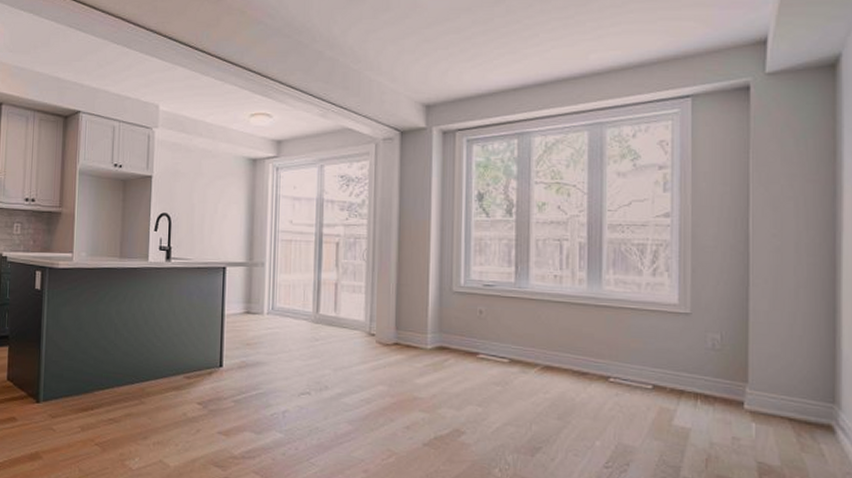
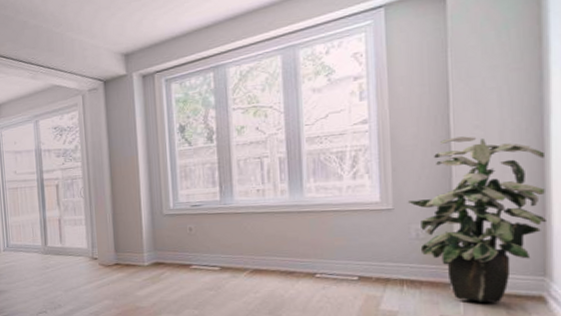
indoor plant: none [705,243,838,429] -> present [407,136,548,303]

